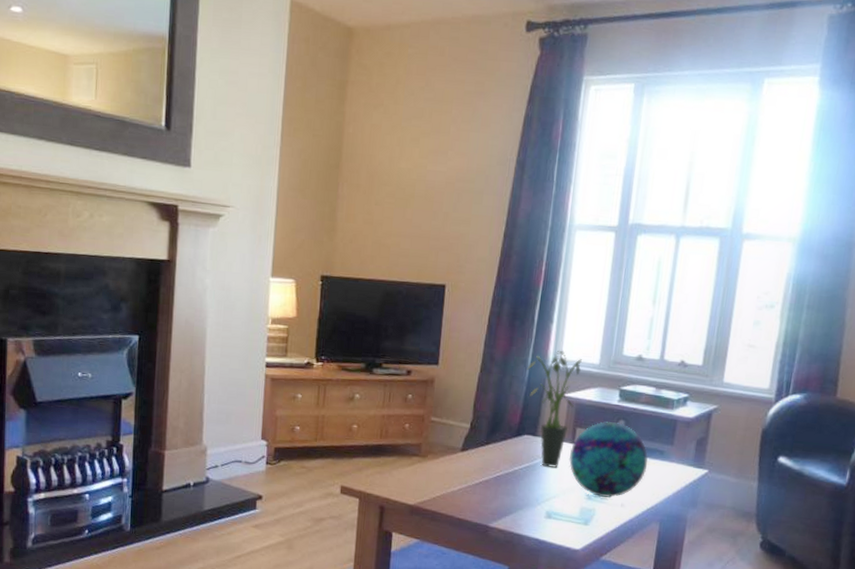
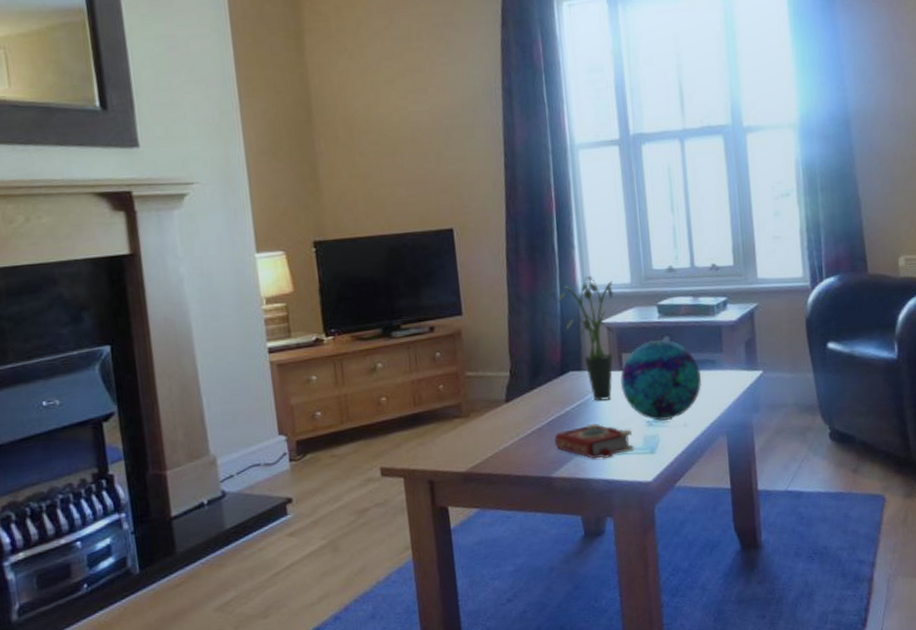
book: none [498,485,571,520] -> present [554,423,634,459]

